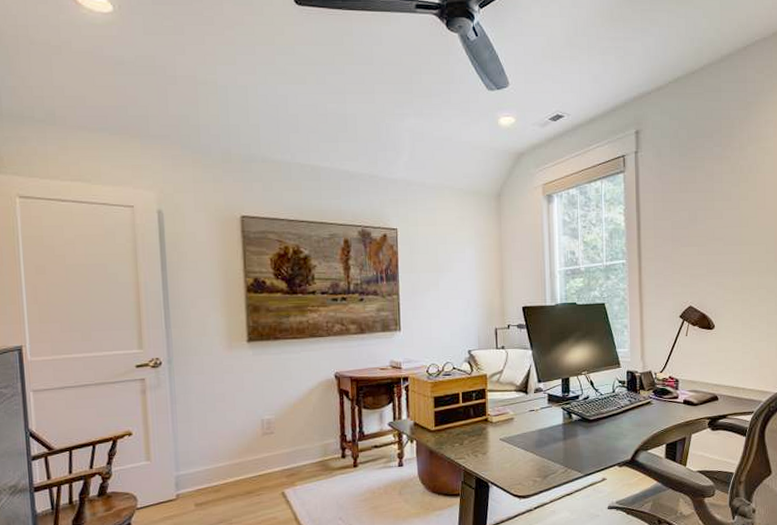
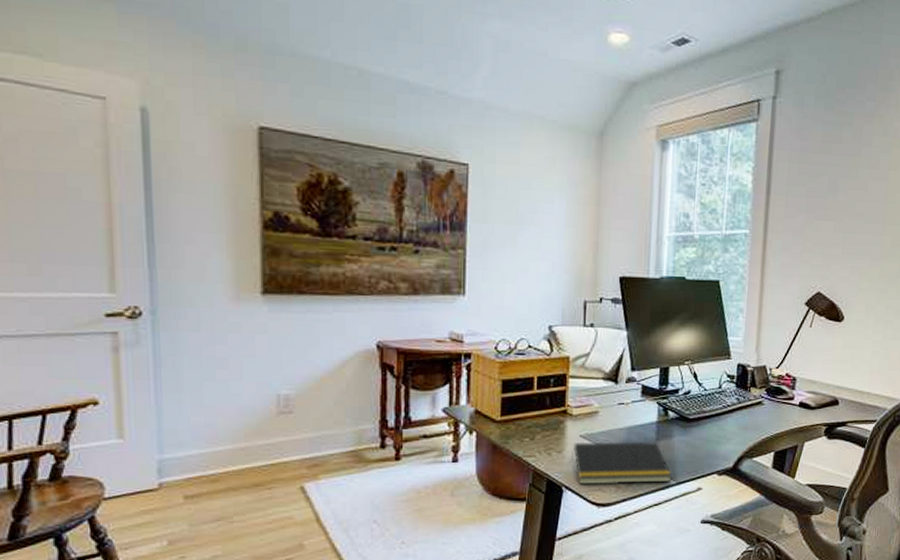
notepad: none [494,441,580,480] -> present [572,442,672,485]

